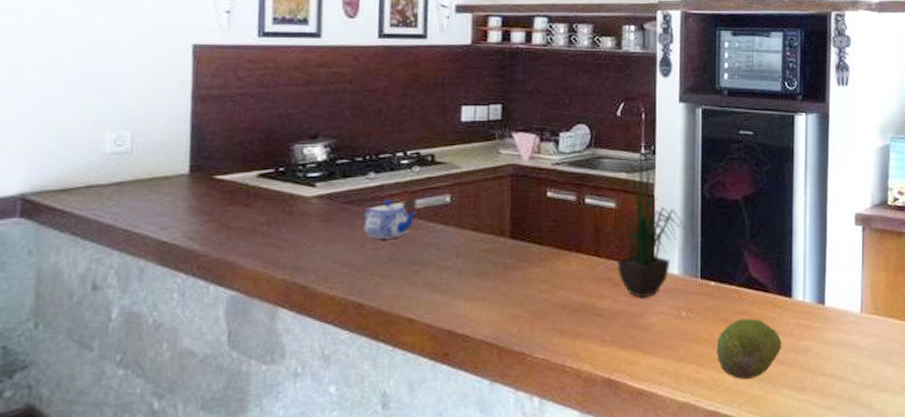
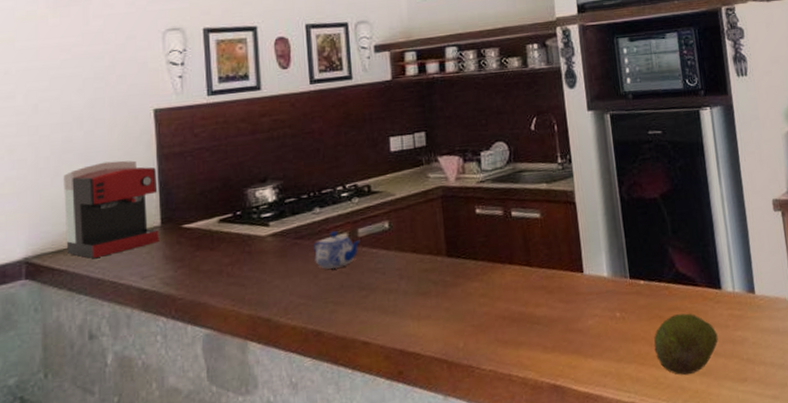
coffee maker: none [73,97,190,201] -> present [63,160,159,258]
potted plant: present [605,149,686,298] -> none [535,159,609,303]

